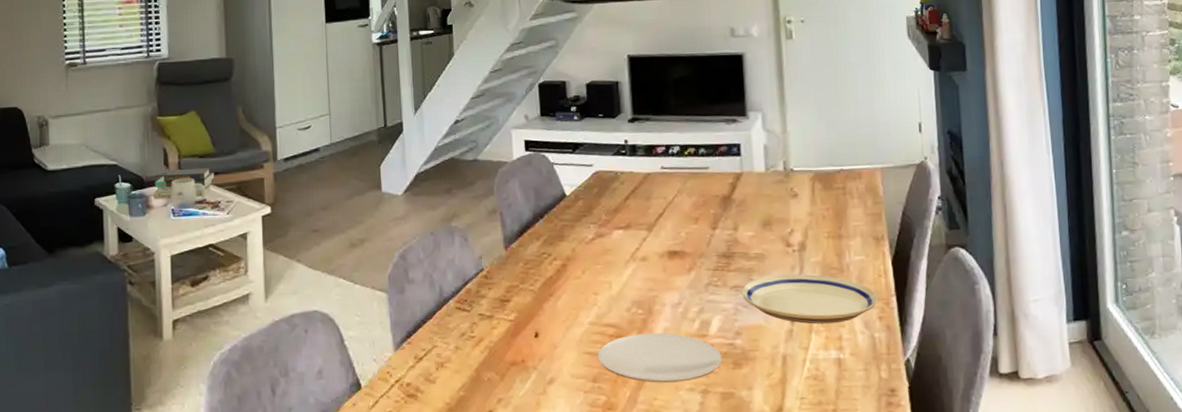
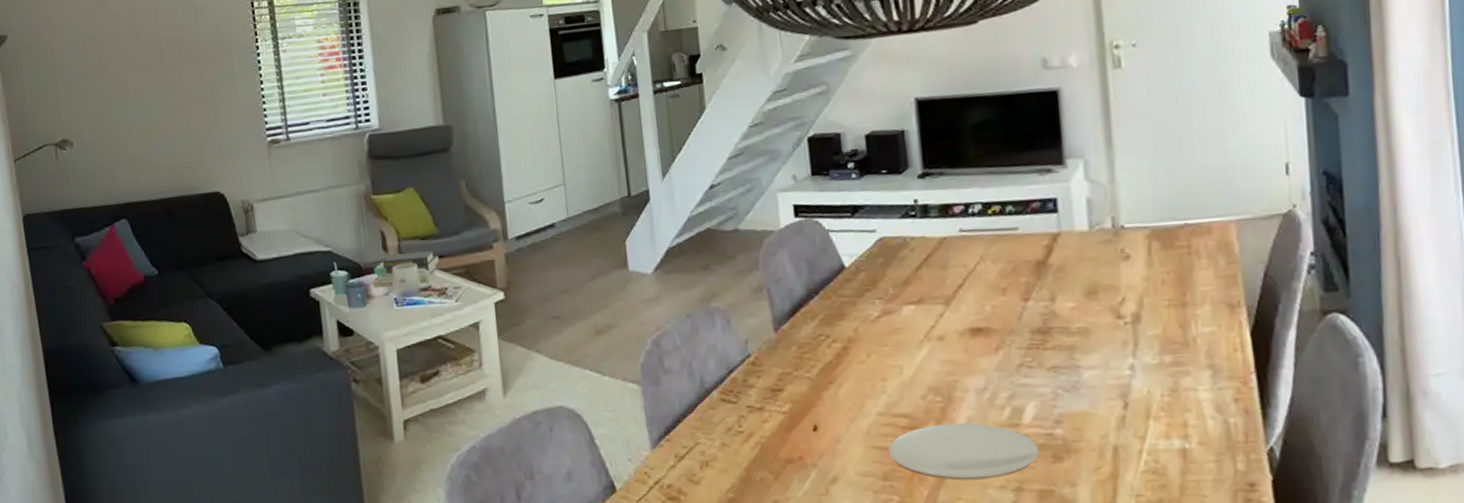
plate: present [741,274,878,324] -> none [1061,350,1233,409]

